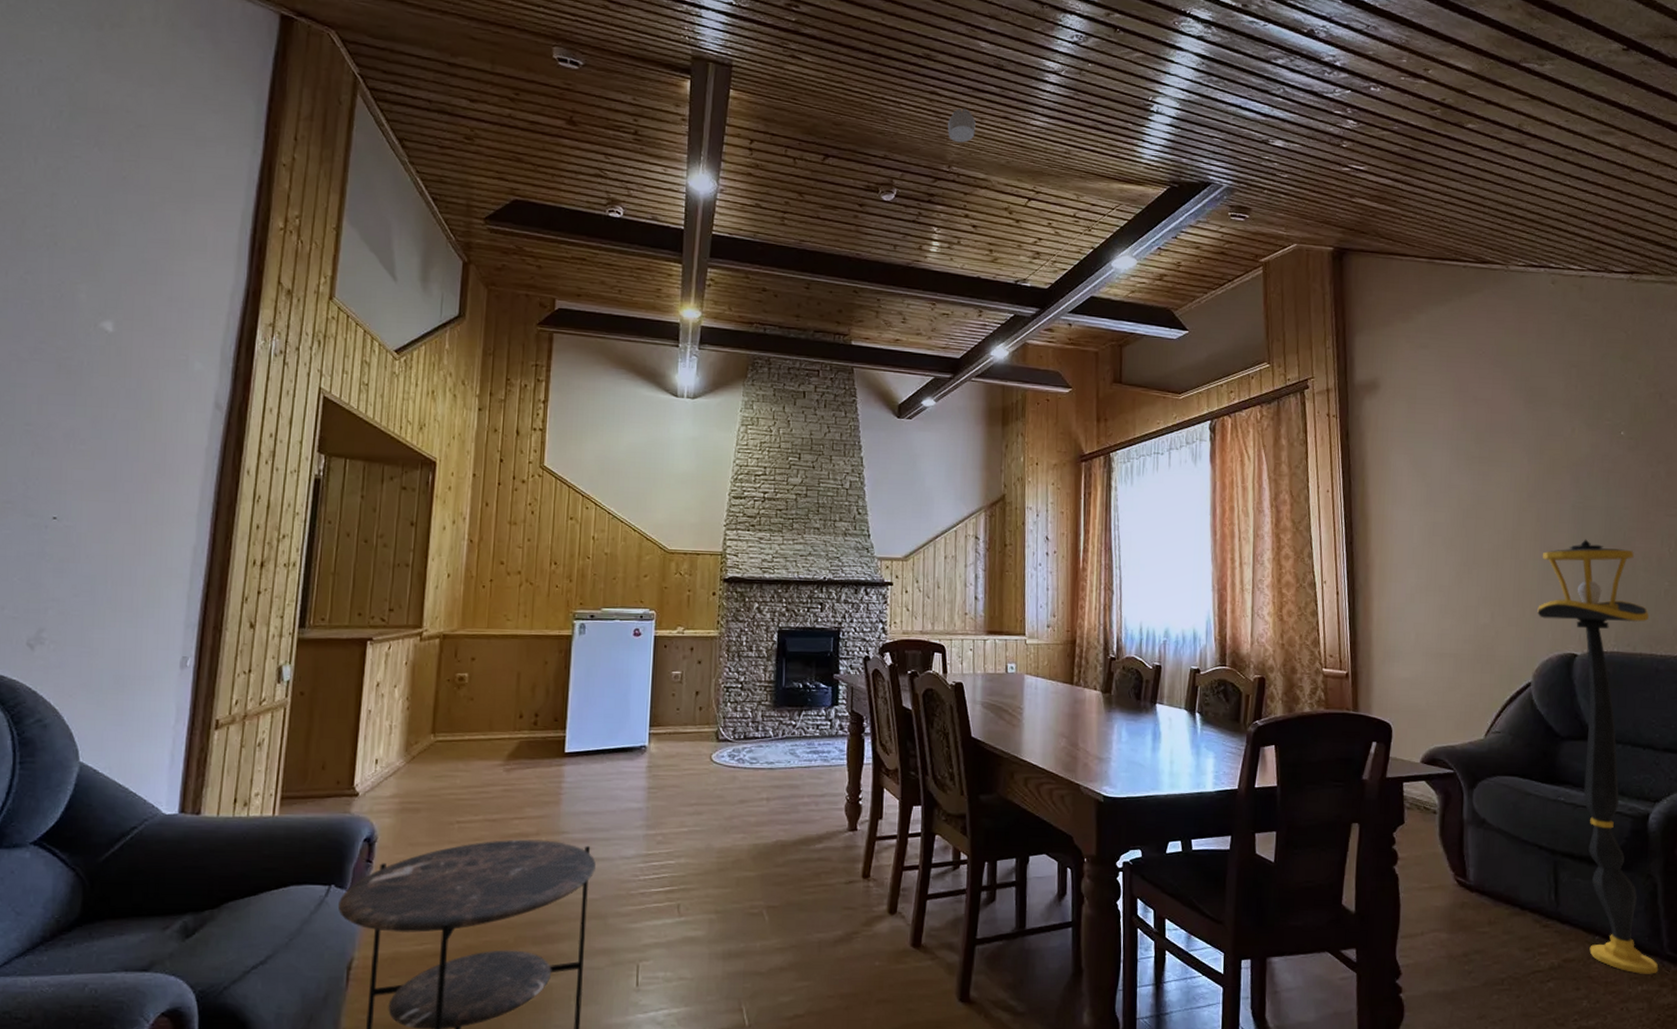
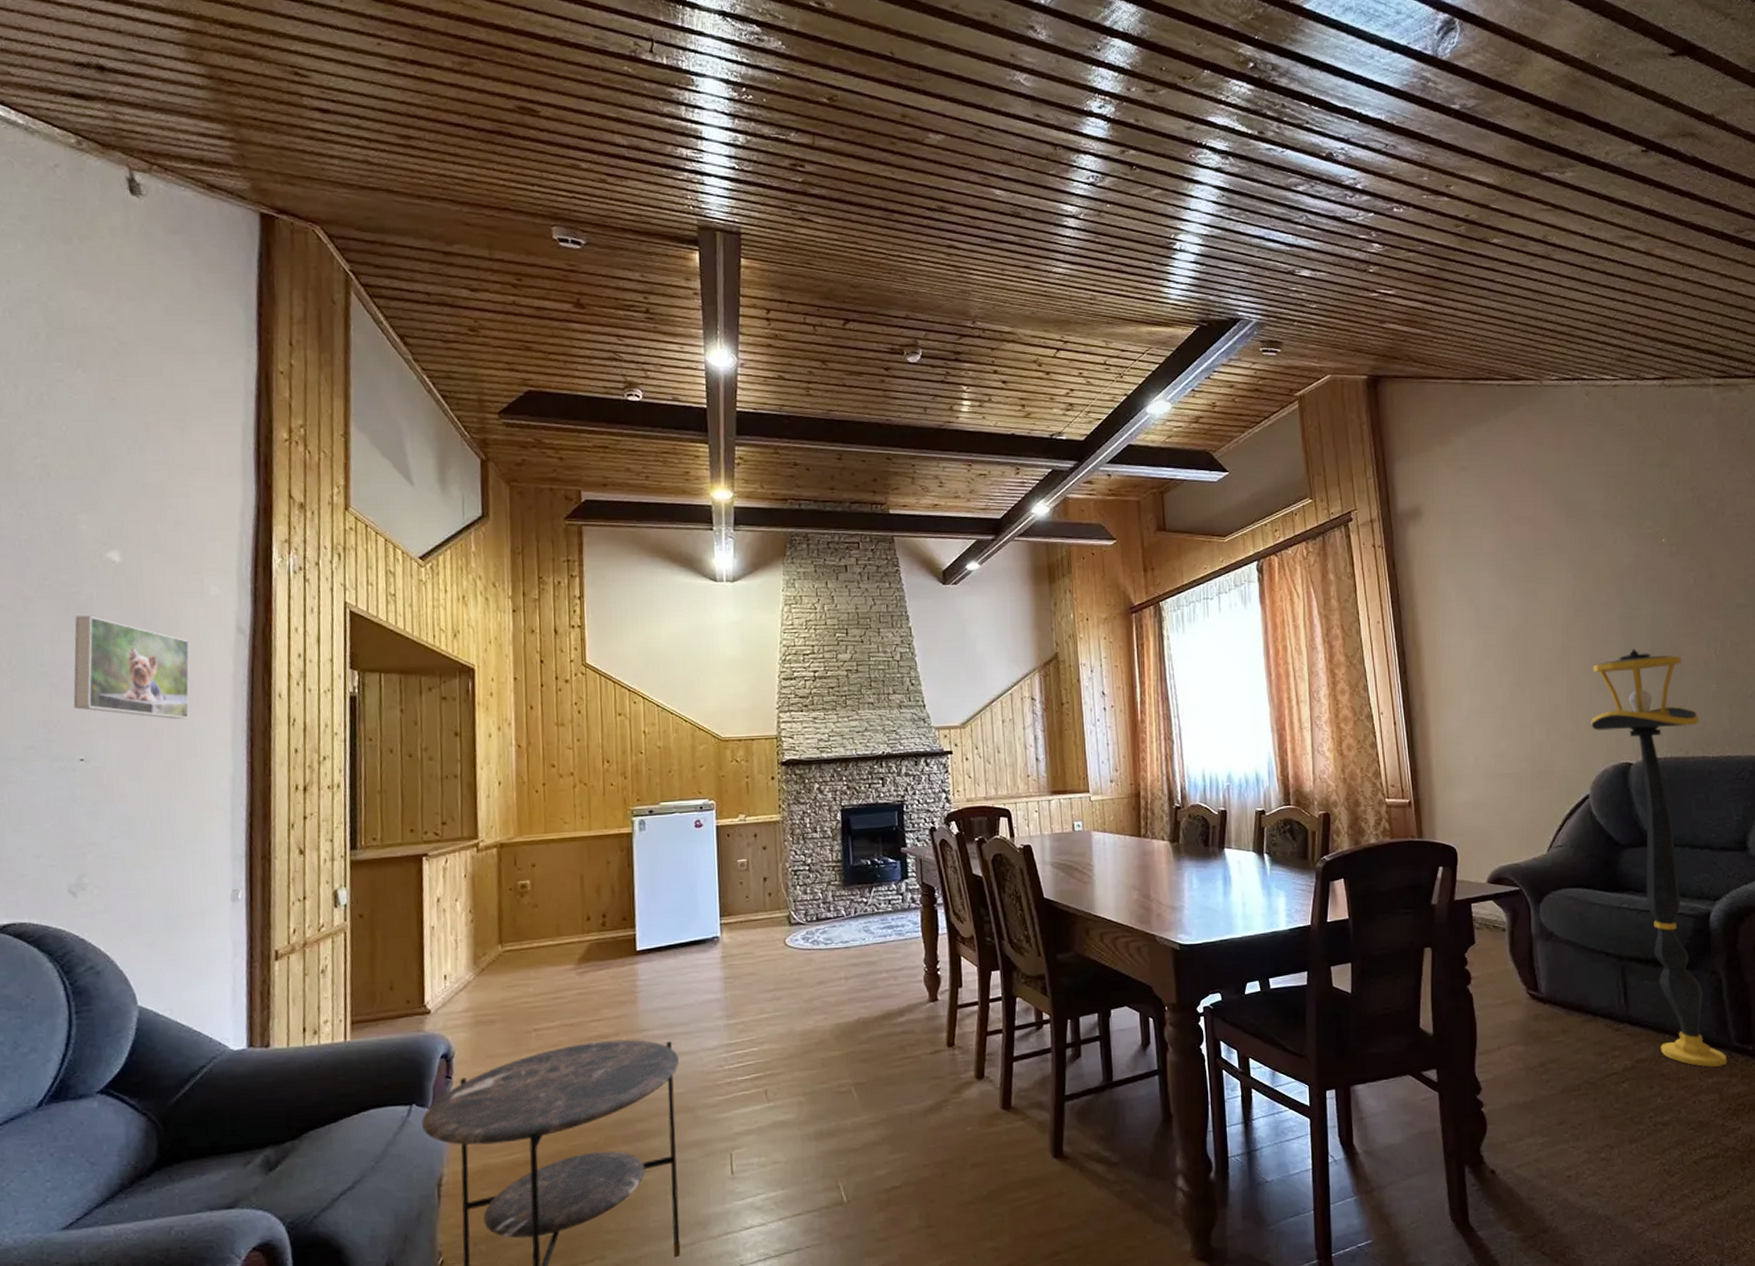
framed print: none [53,380,169,488] -> present [73,615,190,720]
smoke detector: present [947,108,976,143] -> none [967,260,997,297]

